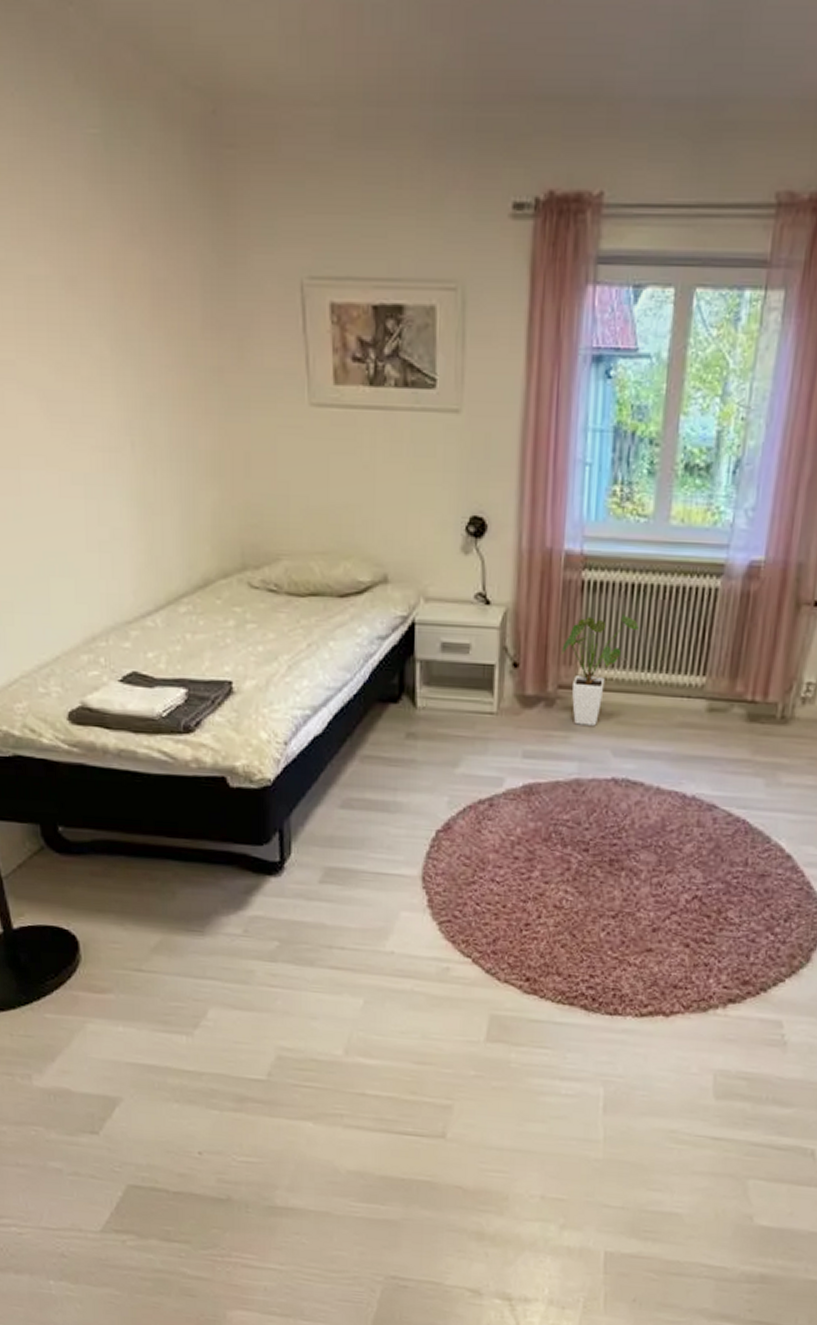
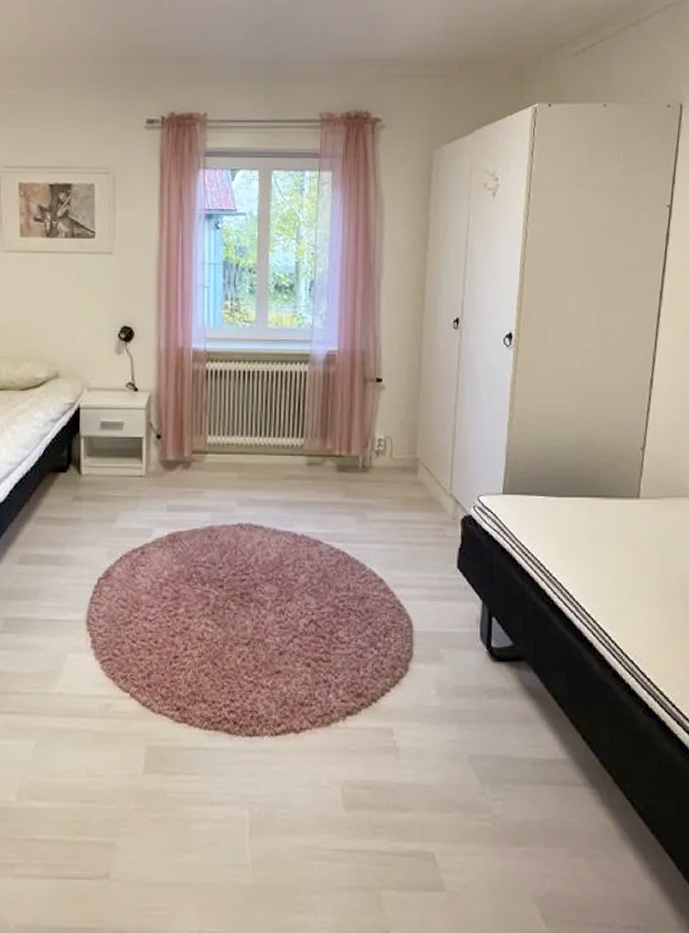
house plant: present [562,613,640,726] -> none [194,393,252,482]

